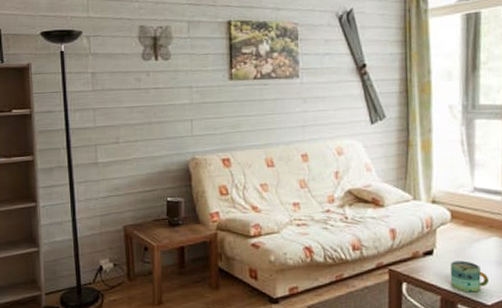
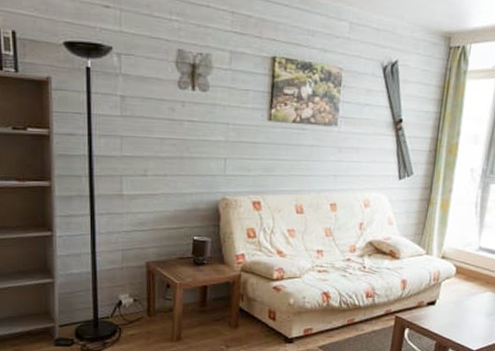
mug: present [450,261,490,292] -> none [446,311,479,339]

